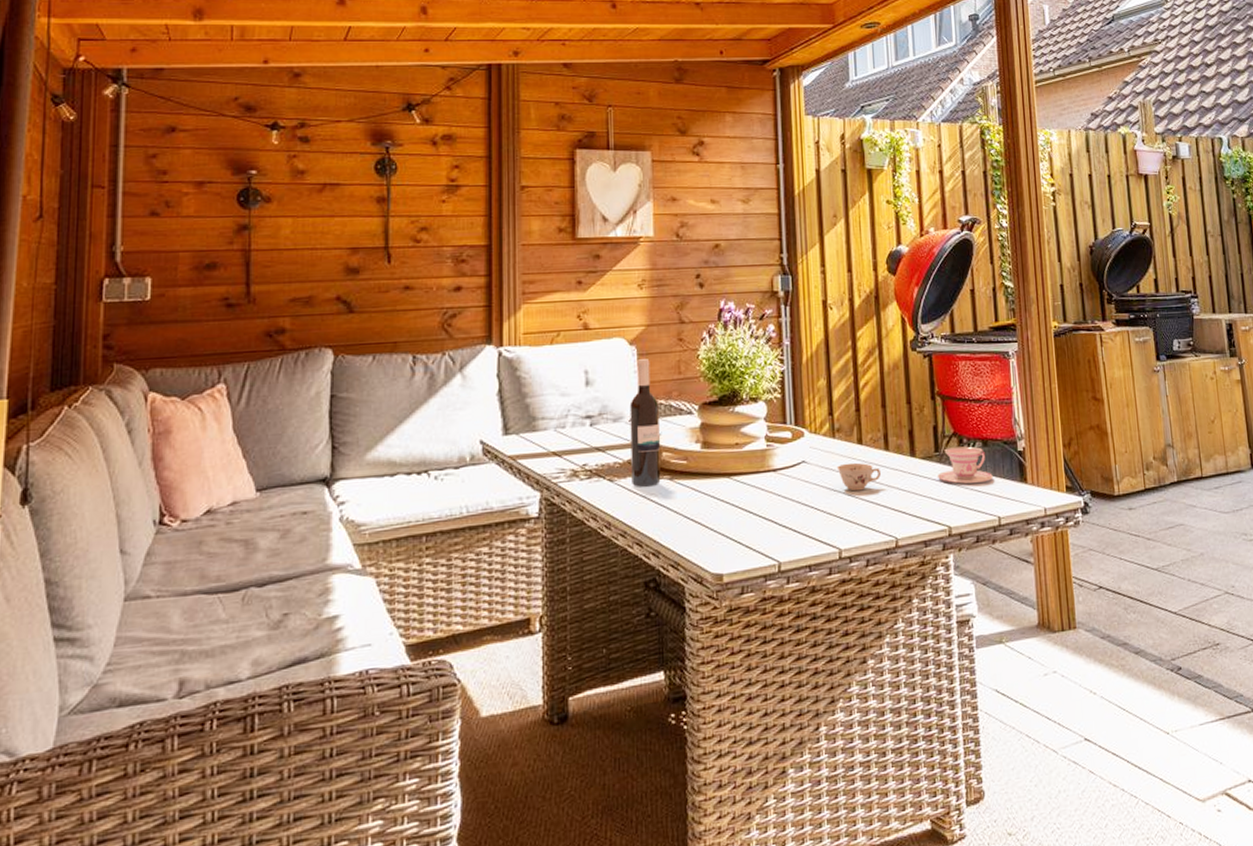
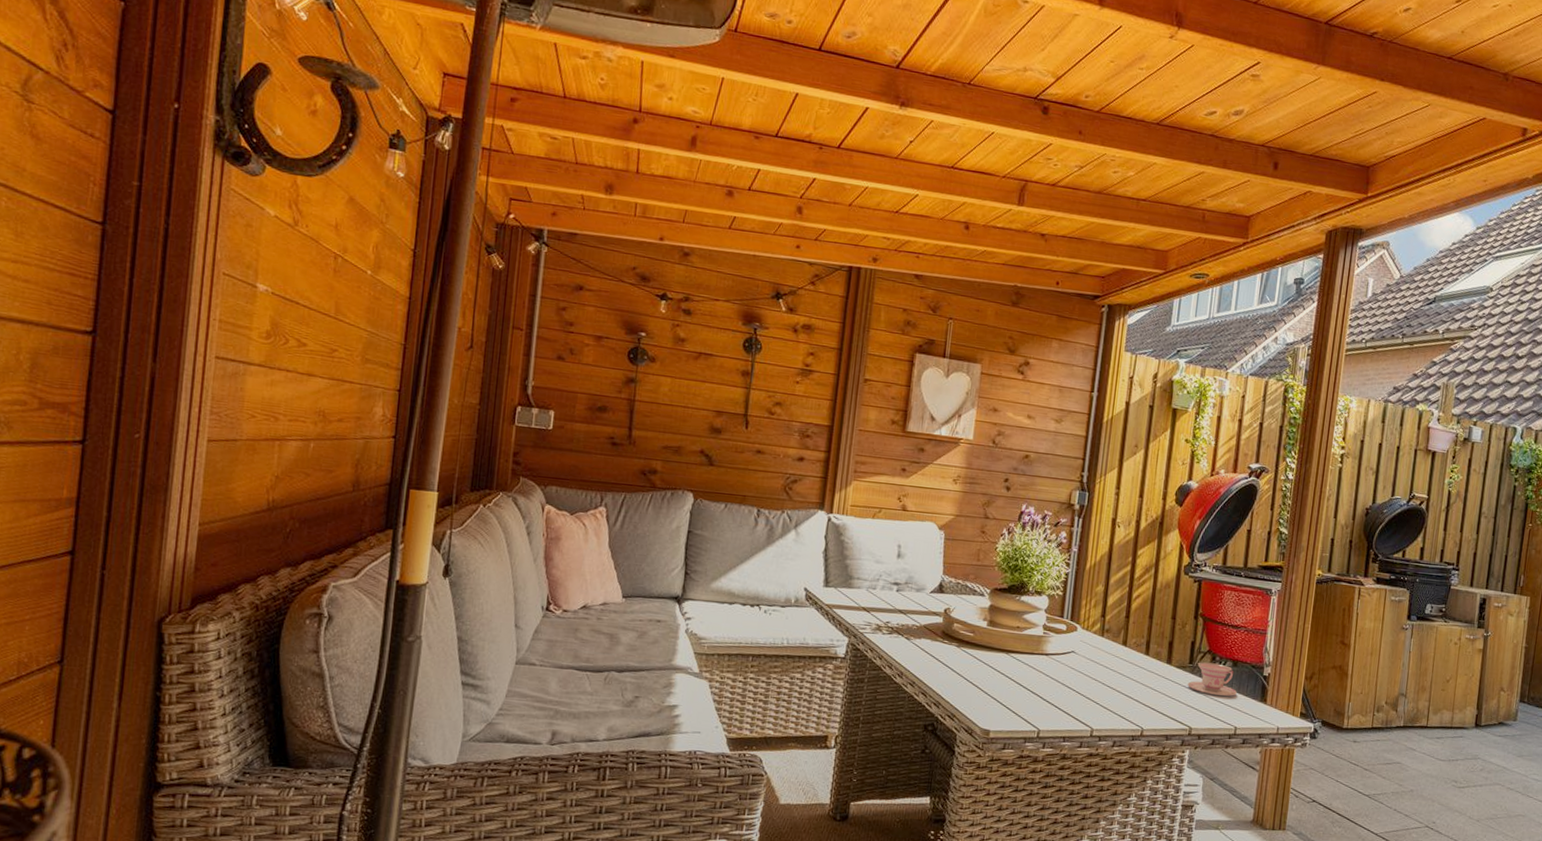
wine bottle: present [629,359,661,488] -> none [925,543,957,651]
teacup: present [836,462,882,492] -> none [1100,659,1139,684]

